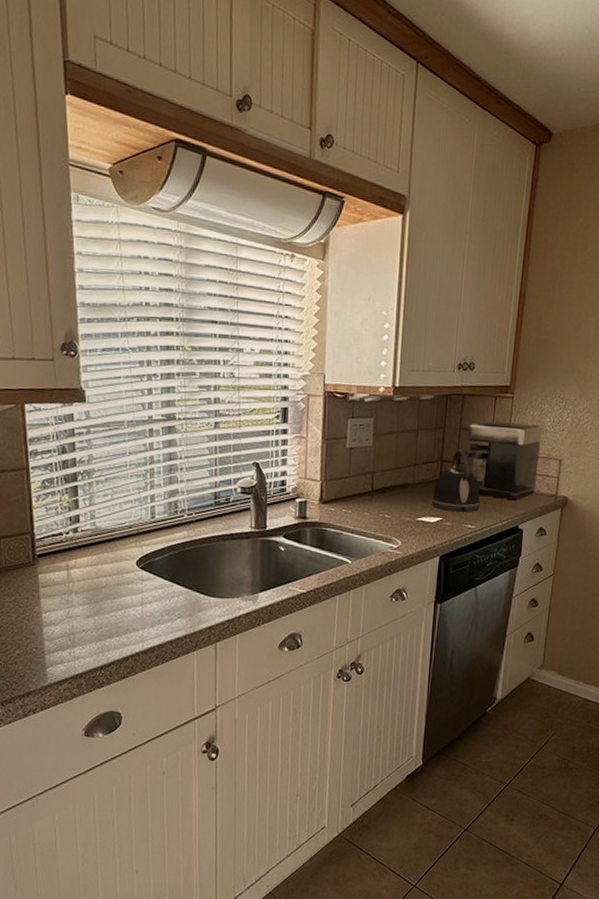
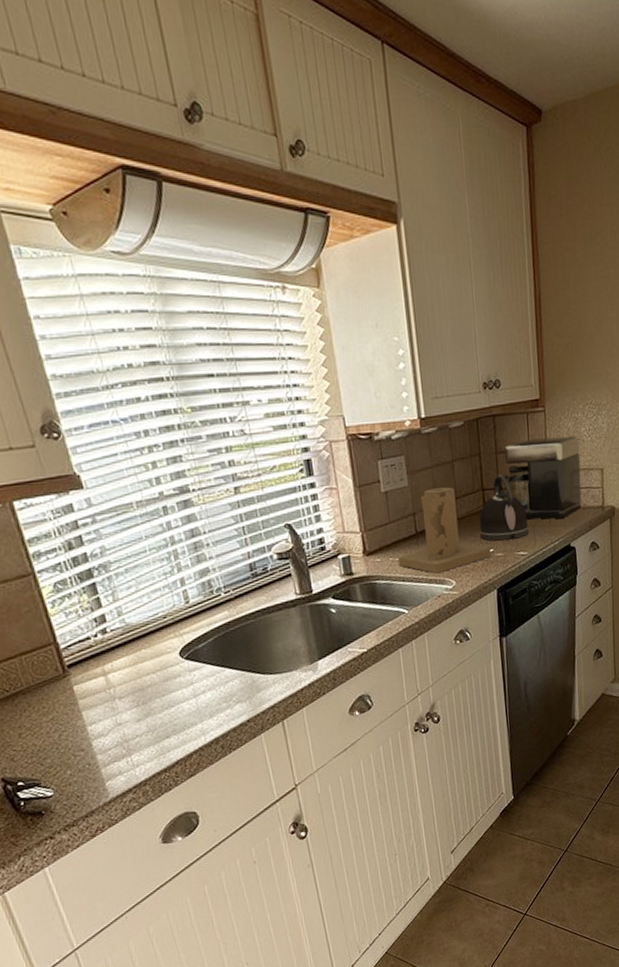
paper towel roll: none [350,452,440,532] -> present [398,487,492,574]

